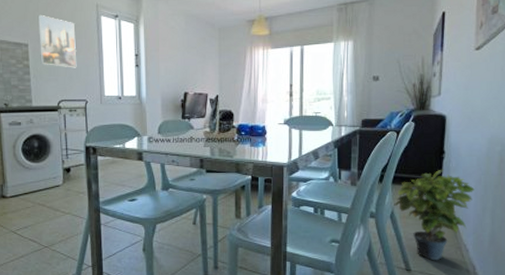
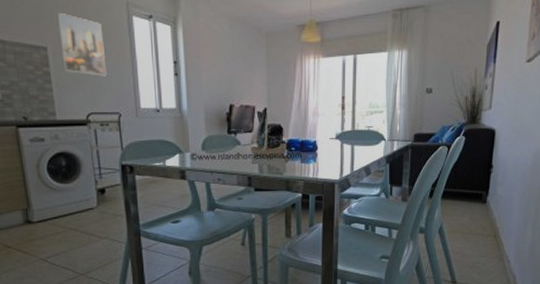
potted plant: present [394,169,475,261] -> none [442,183,519,273]

